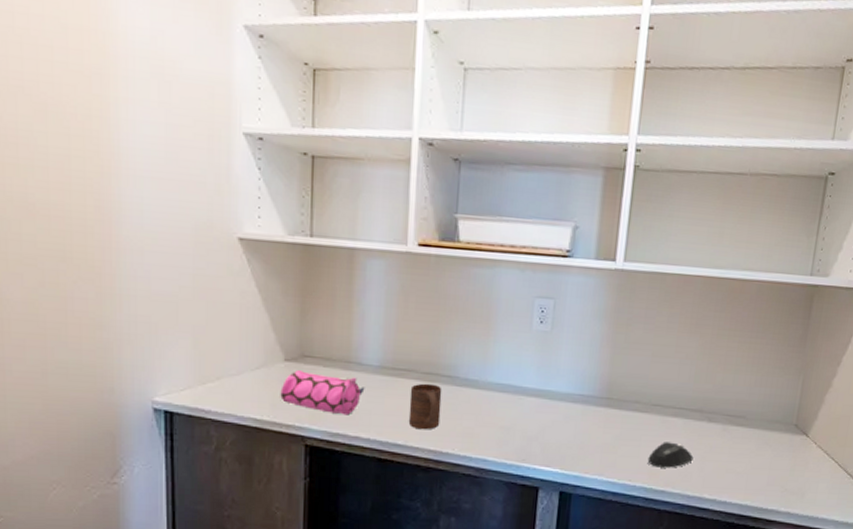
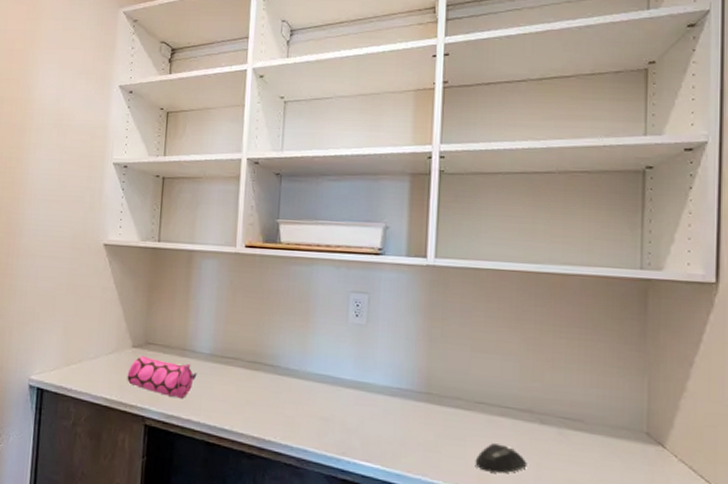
cup: present [408,383,442,430] -> none [234,371,265,417]

